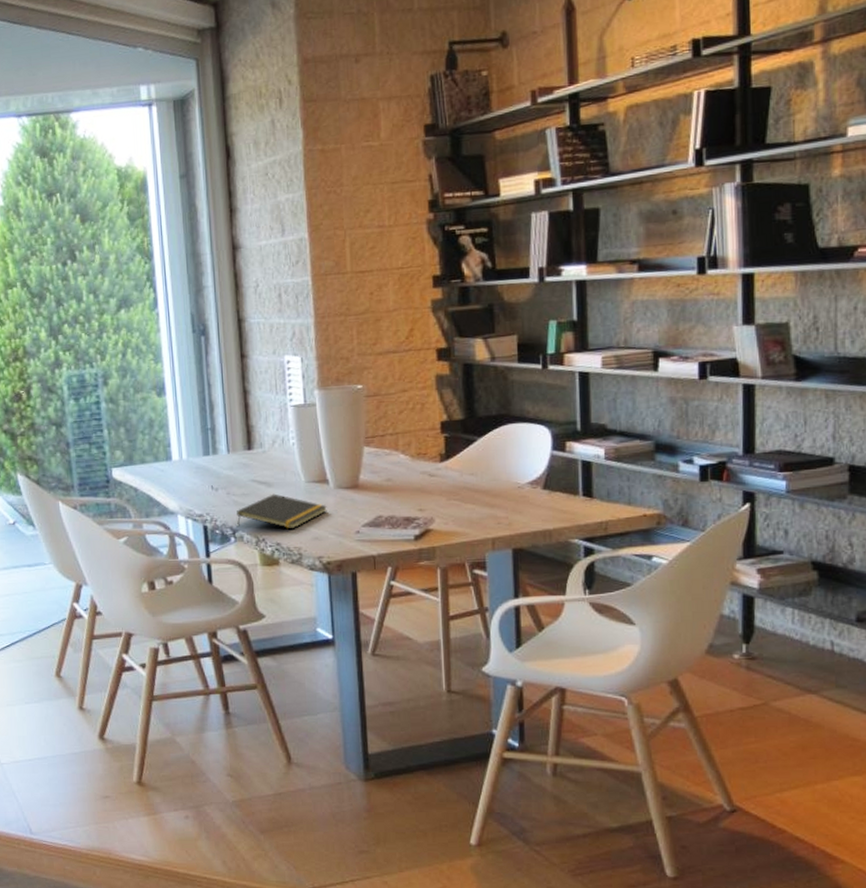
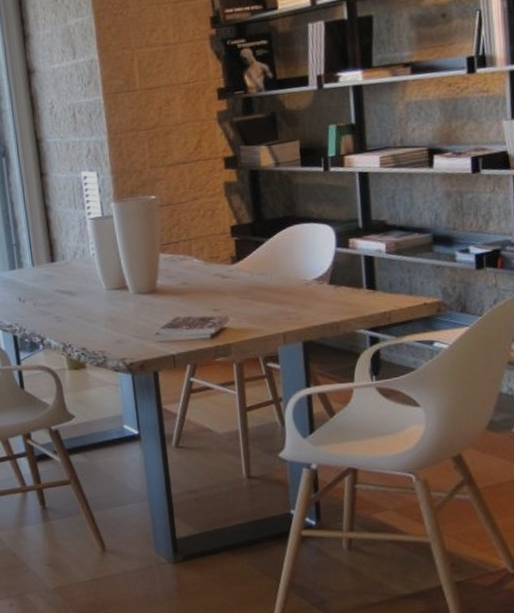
notepad: present [237,493,327,529] -> none [43,302,128,336]

